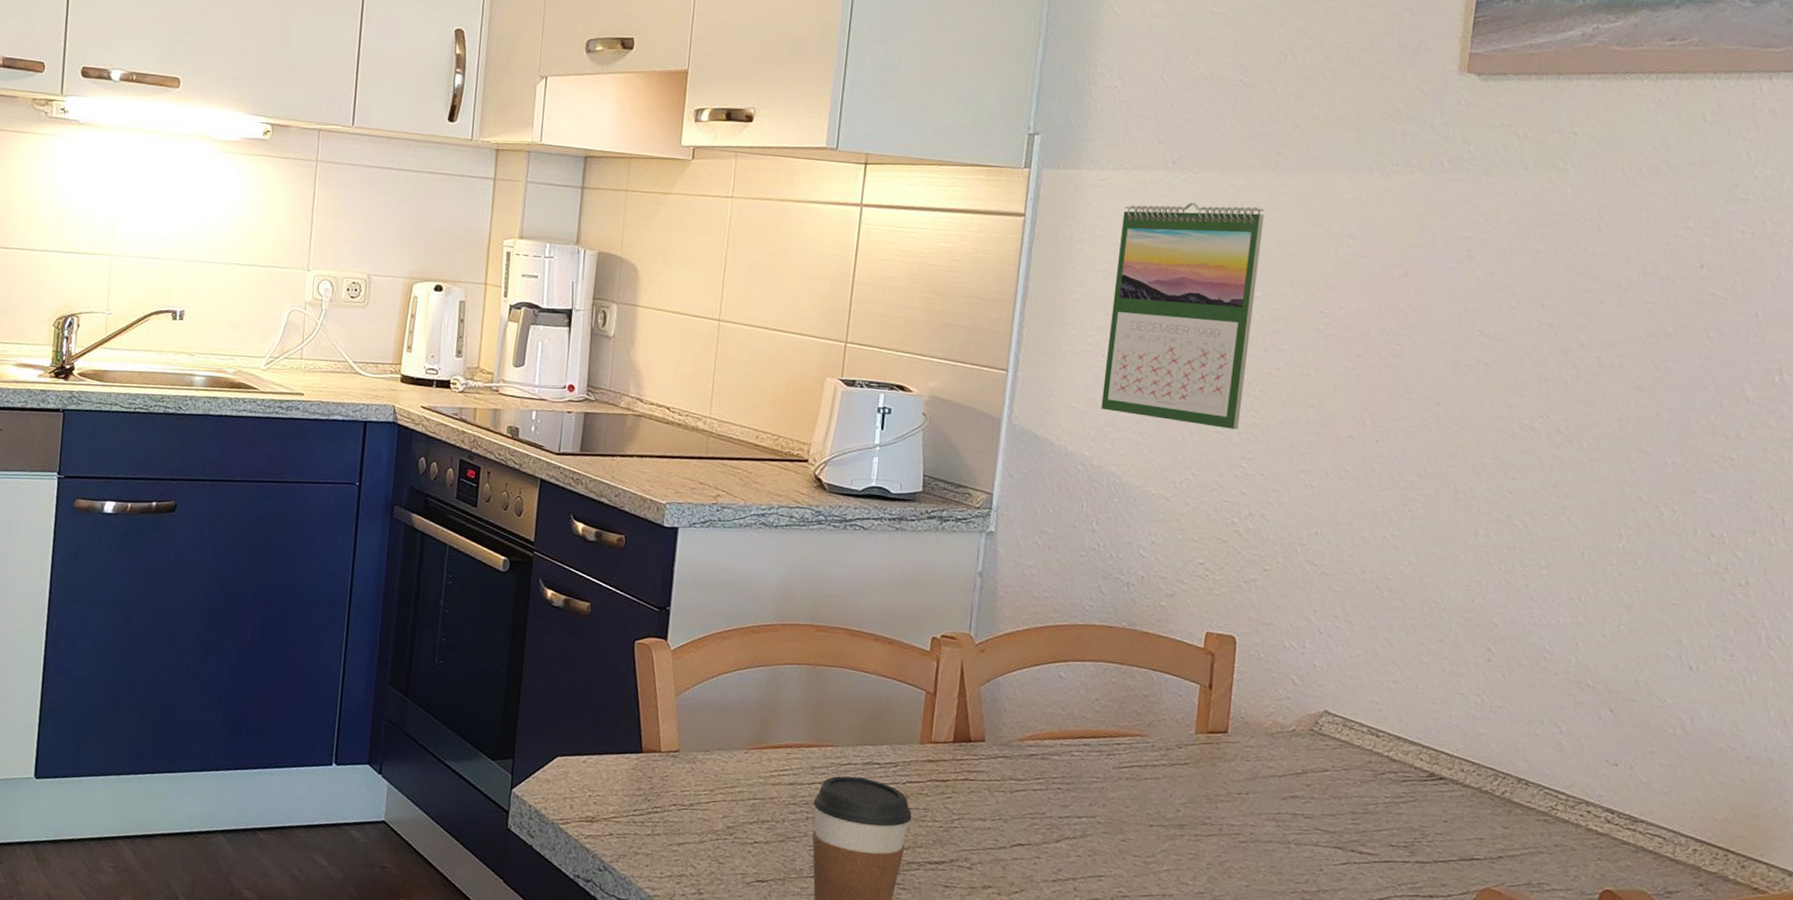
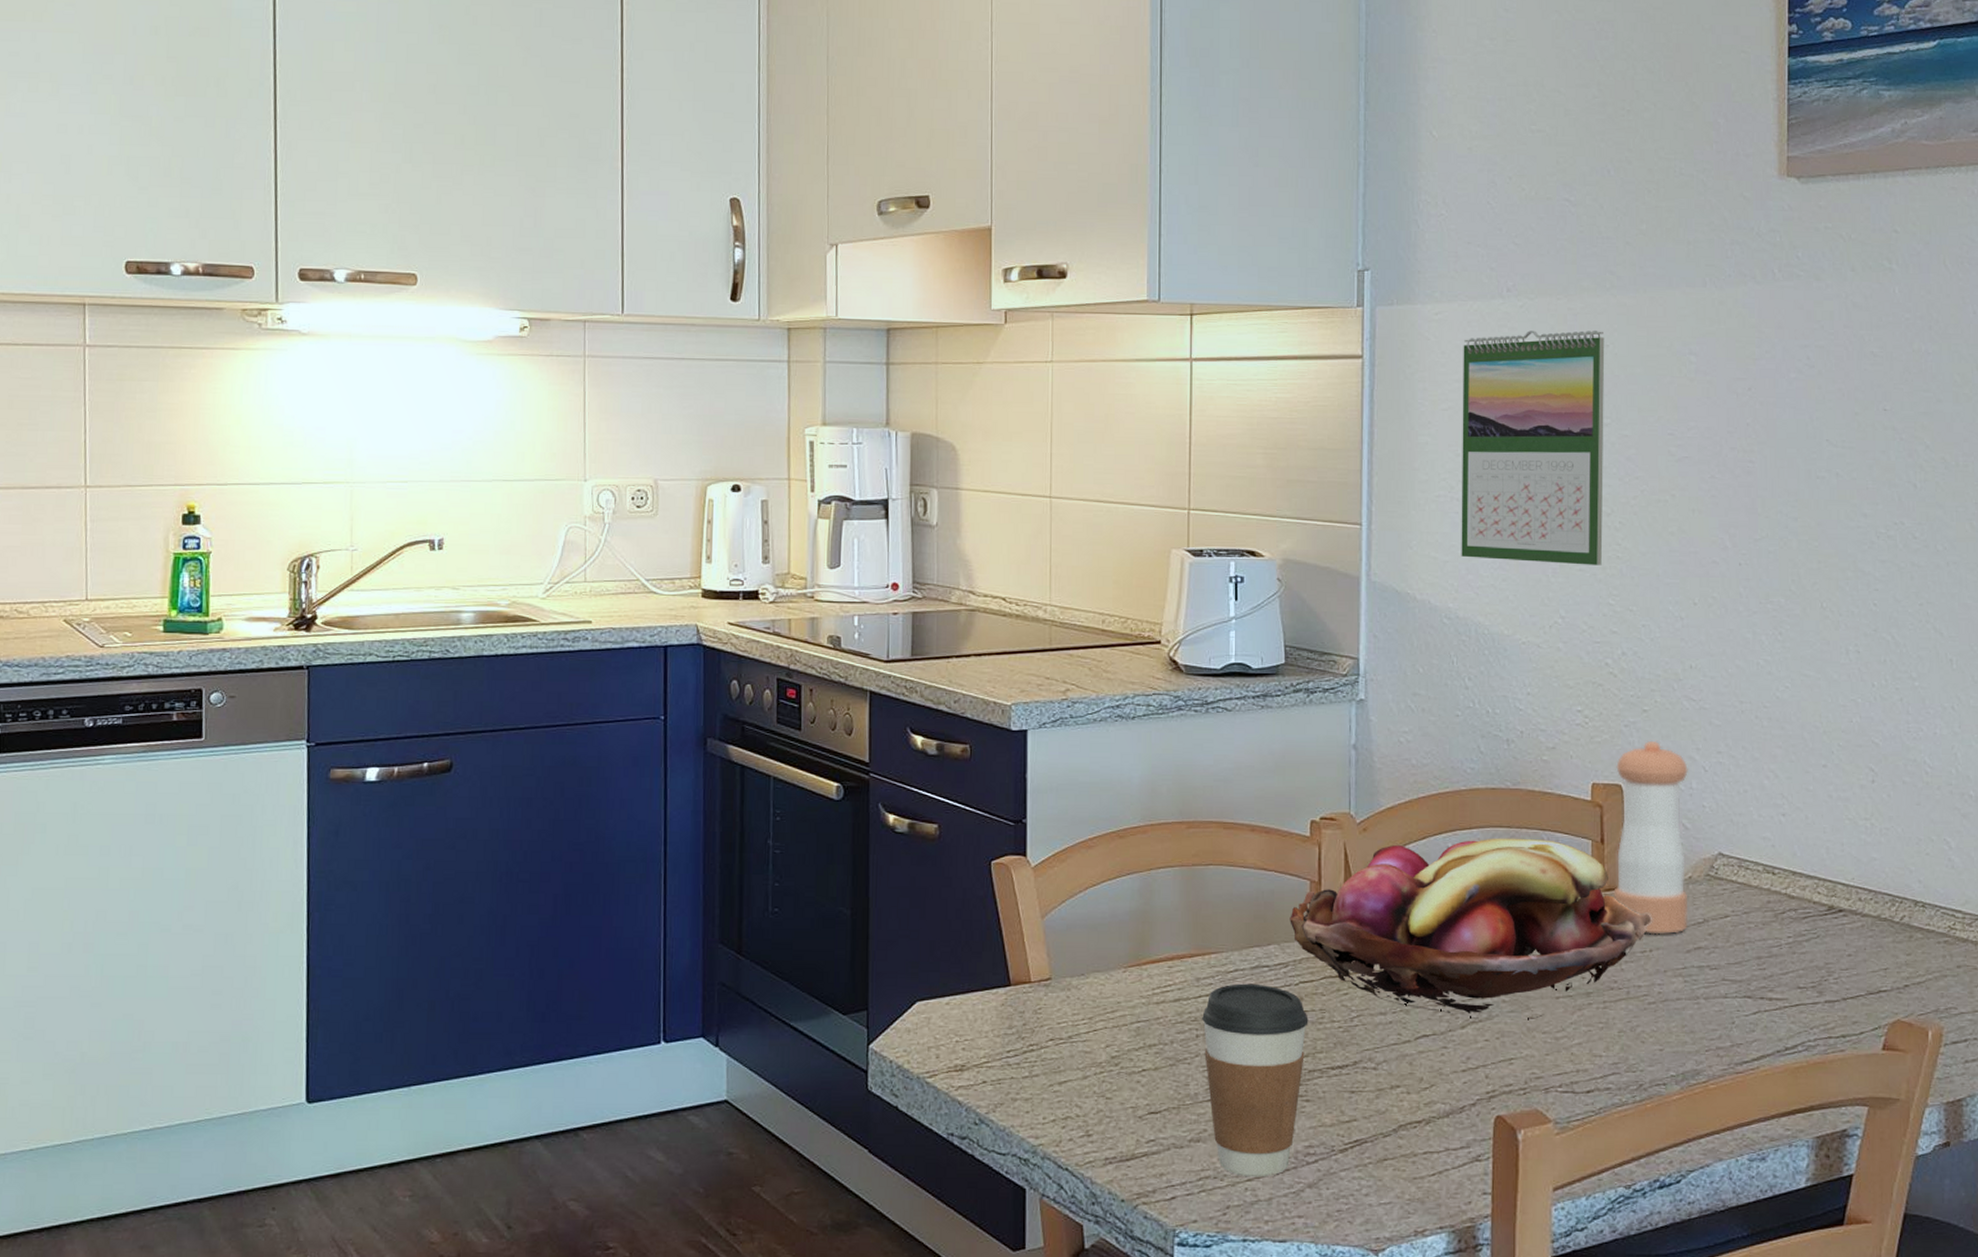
fruit basket: none [903,668,1252,843] -> present [1290,838,1652,1019]
pepper shaker: none [1216,598,1303,781] -> present [1613,740,1689,934]

